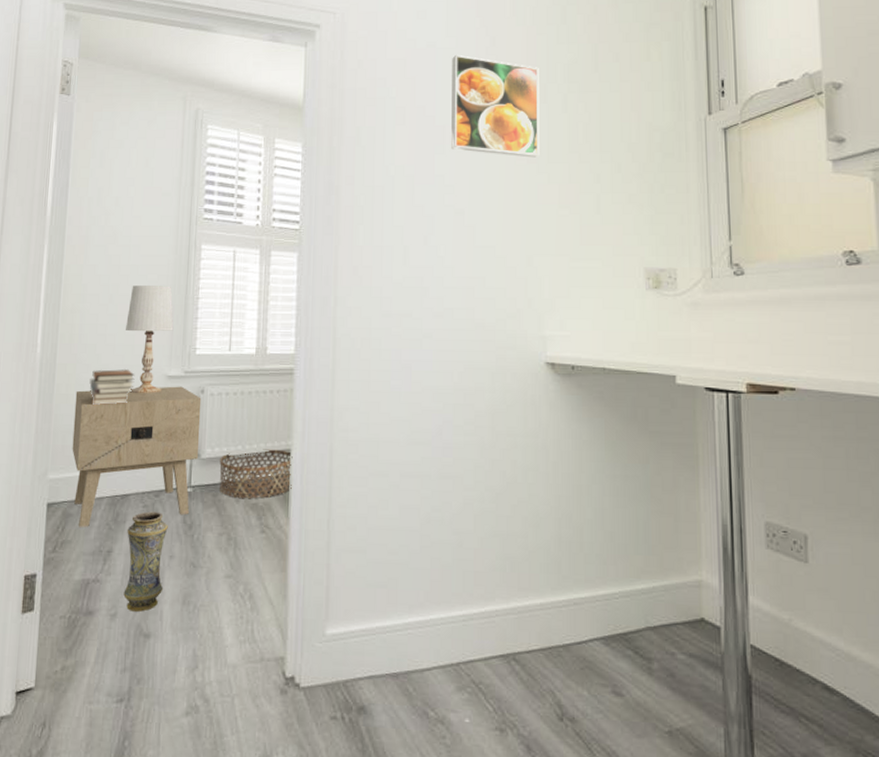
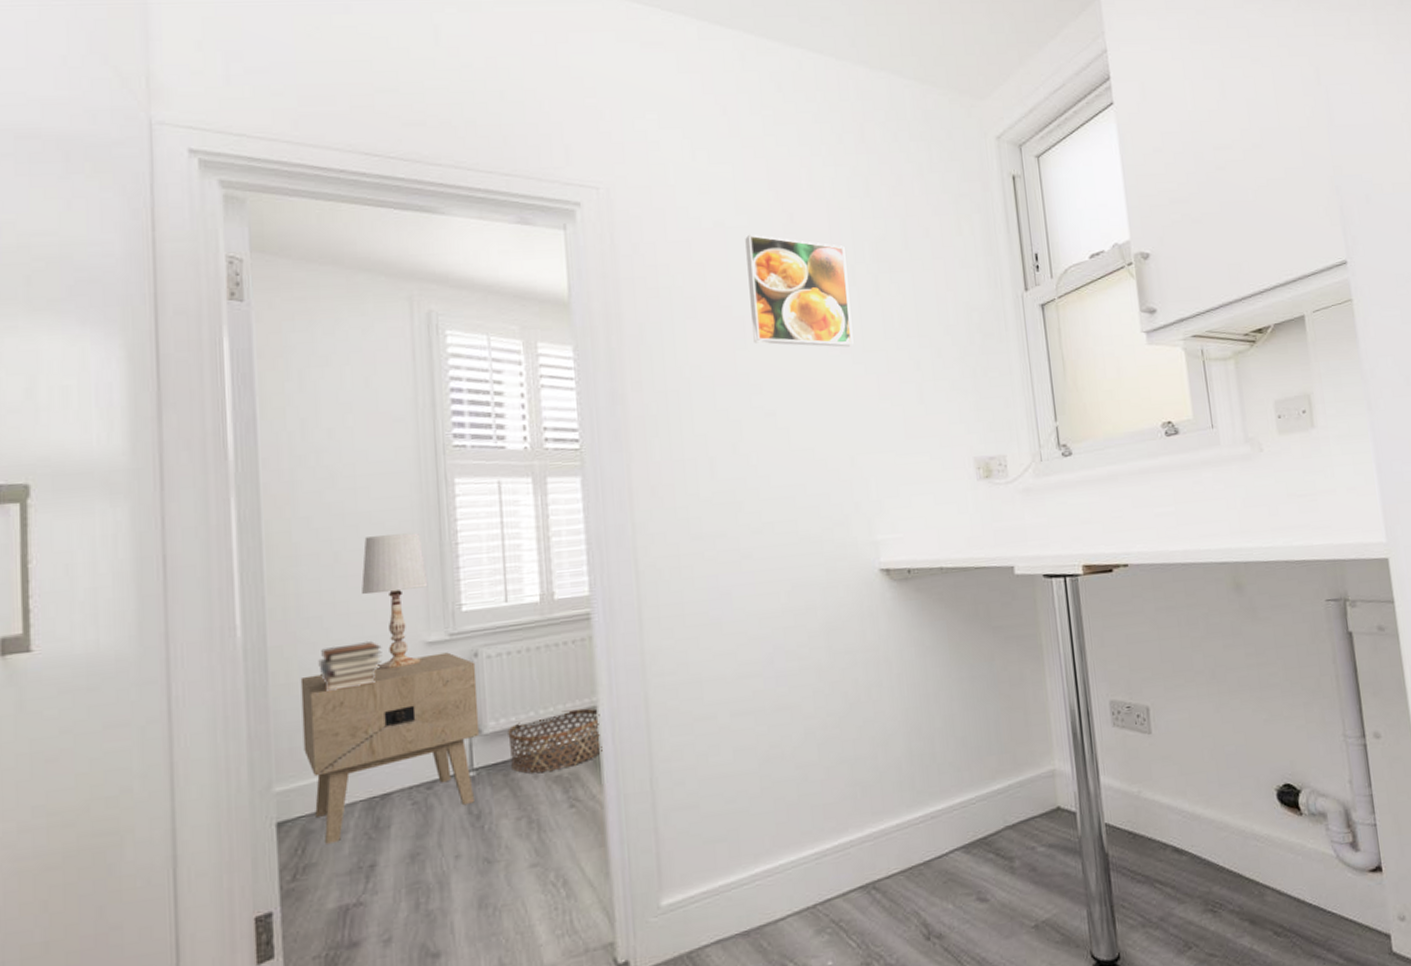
vase: present [123,511,168,612] -> none [394,806,450,931]

